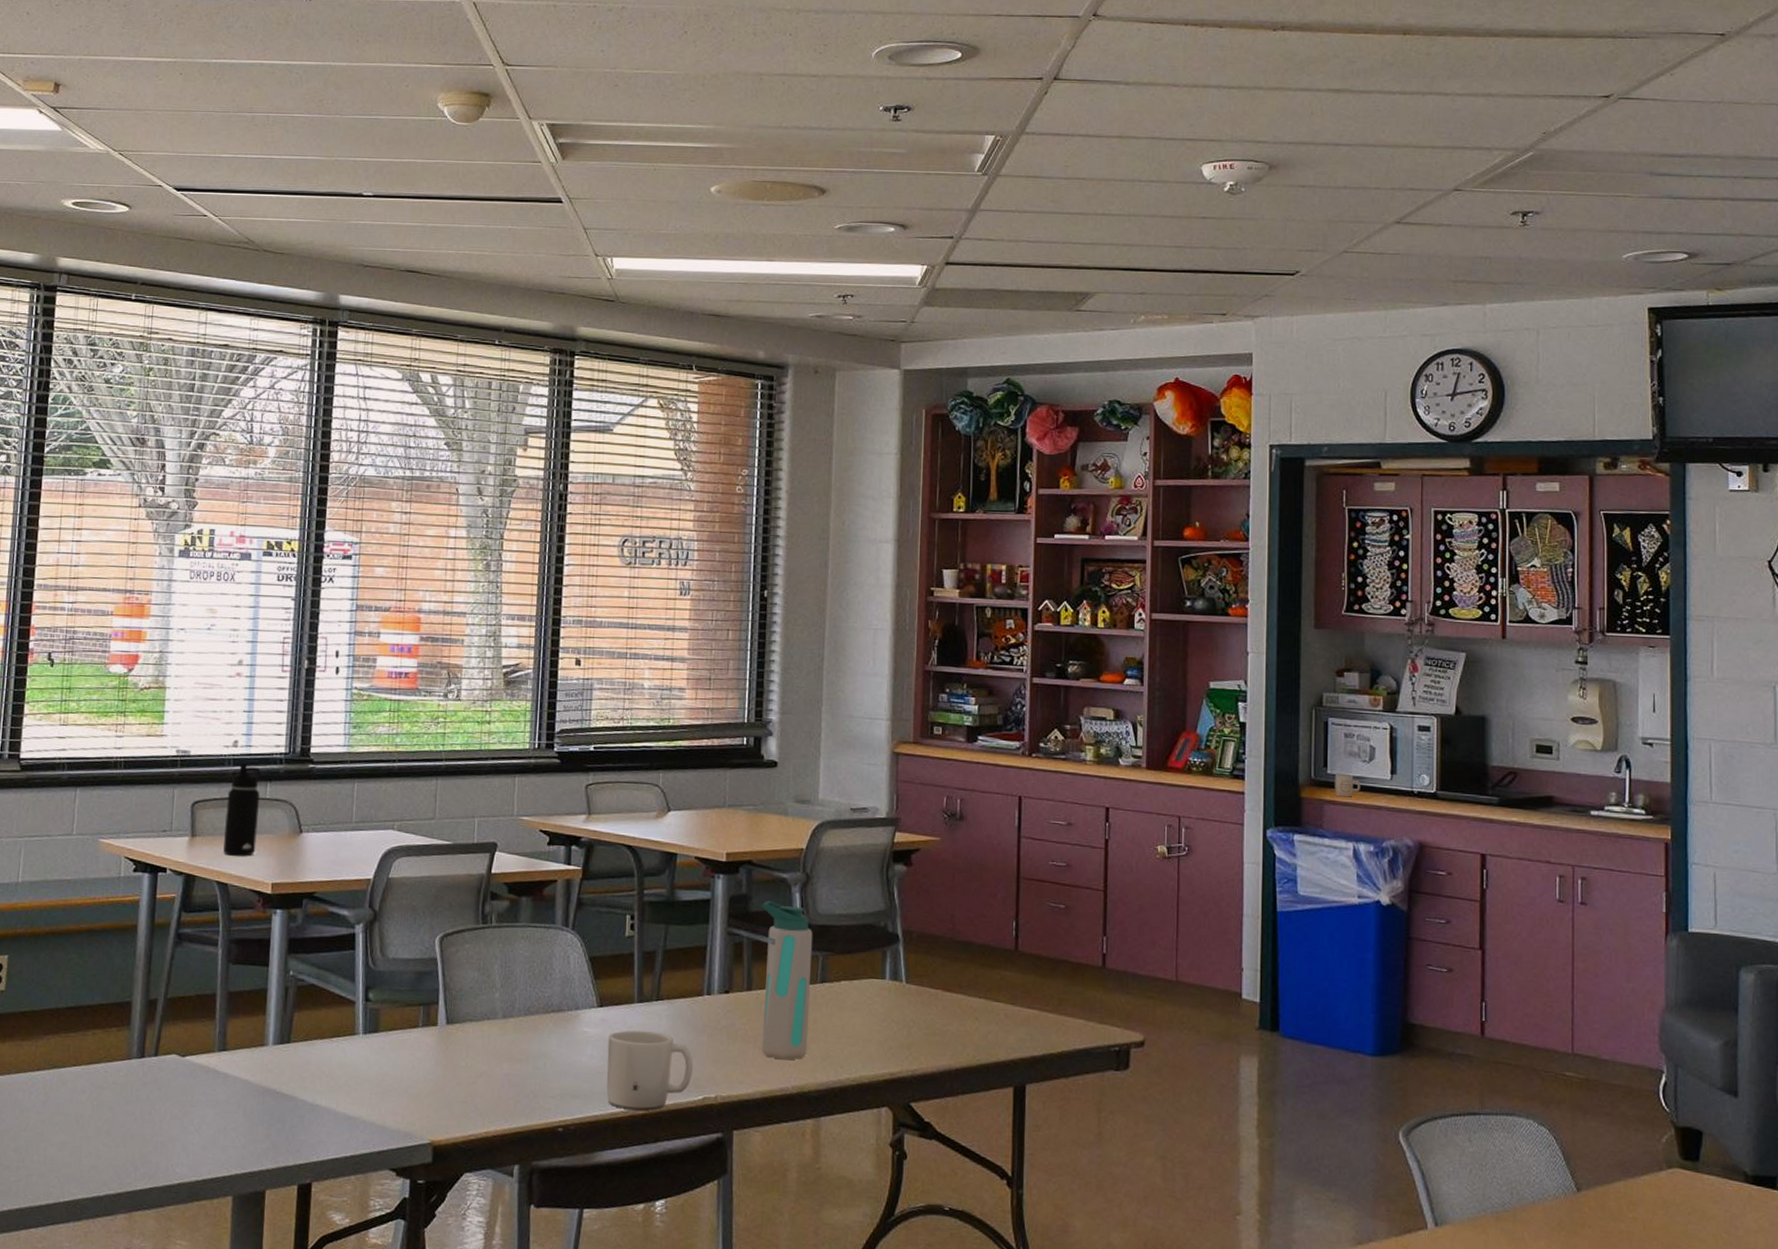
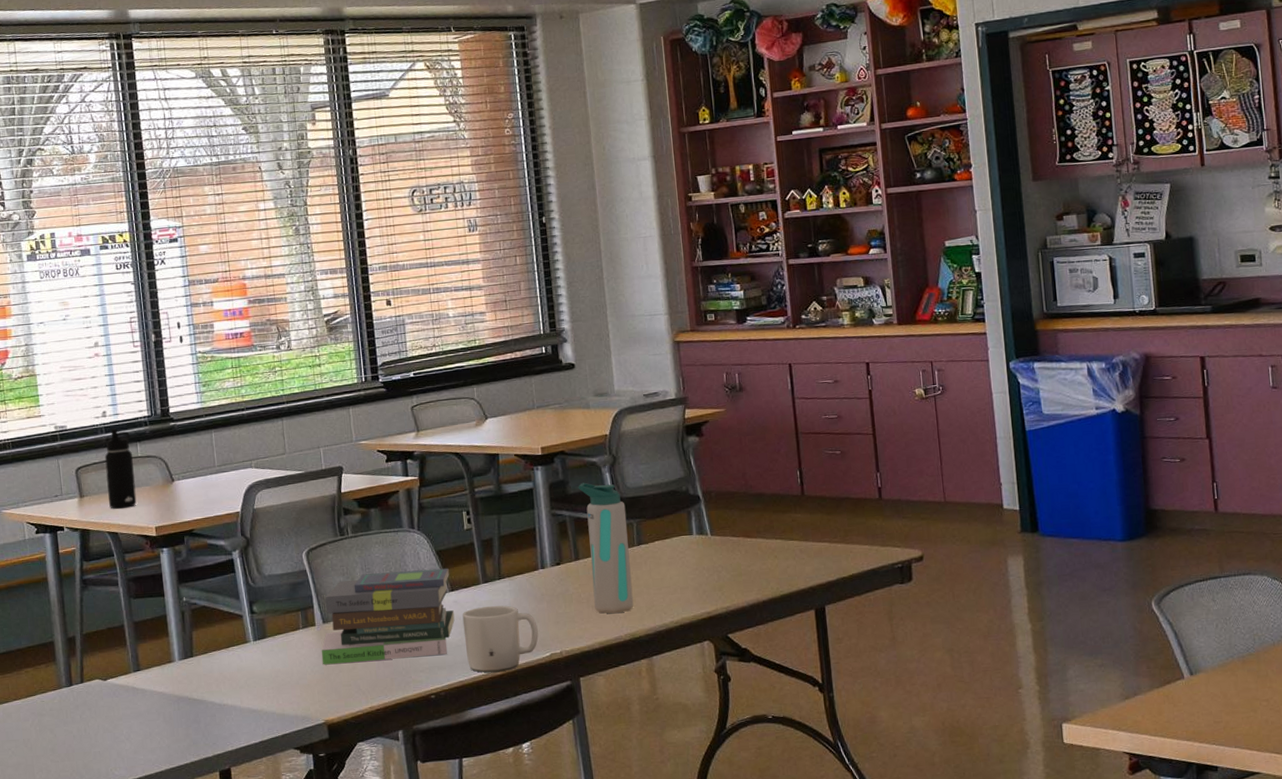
books: none [438,972,601,1081] -> present [321,568,455,665]
mug: present [1334,773,1360,798] -> none [1064,304,1088,325]

